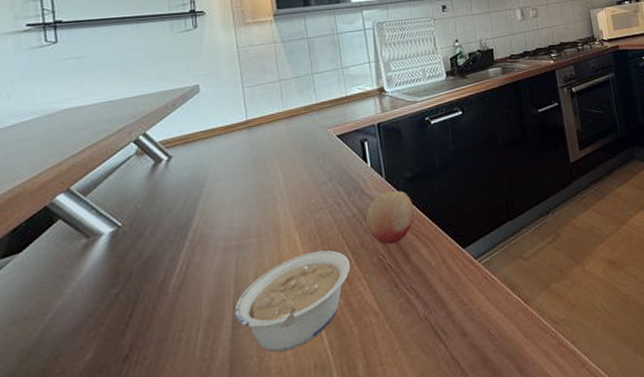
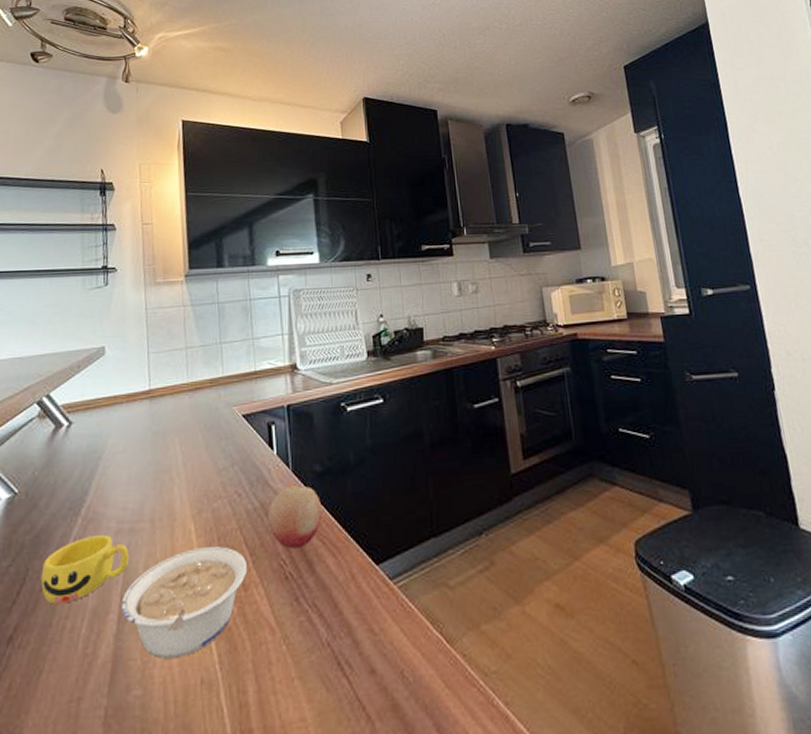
cup: none [152,253,238,321] -> present [40,535,129,604]

